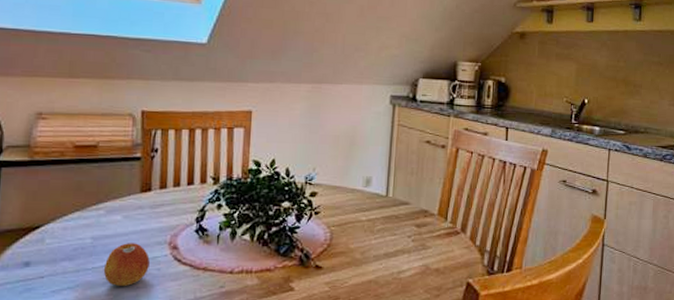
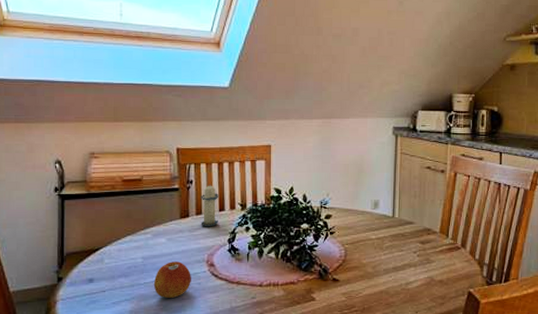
candle: none [164,153,189,203] -> present [201,184,219,227]

